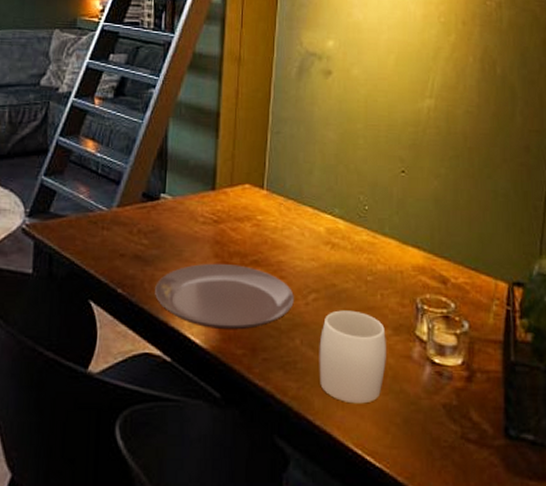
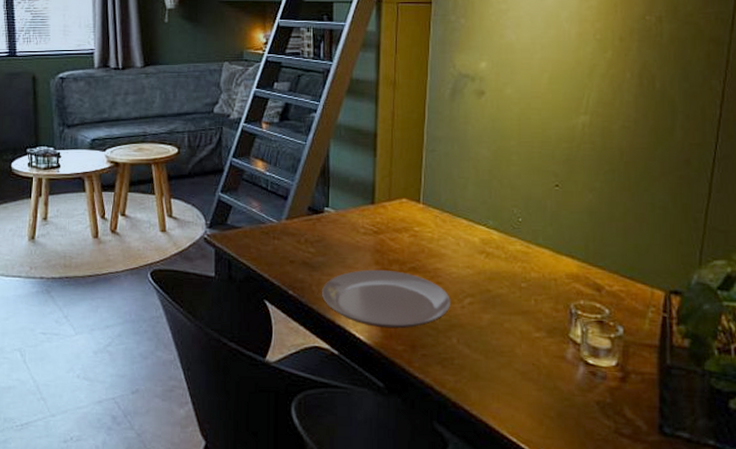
mug: present [319,310,386,404] -> none [475,313,540,398]

